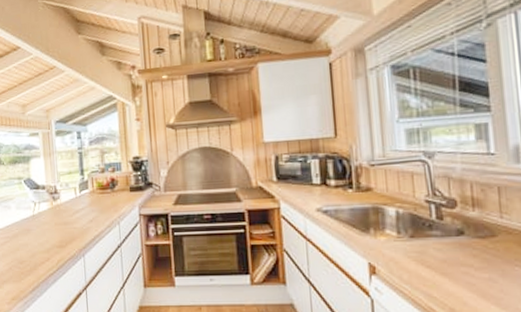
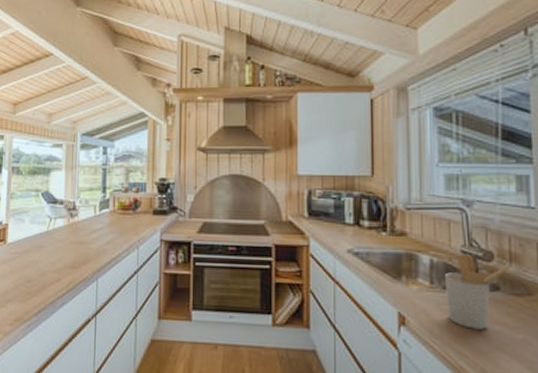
utensil holder: none [410,203,474,273] -> present [444,254,511,330]

